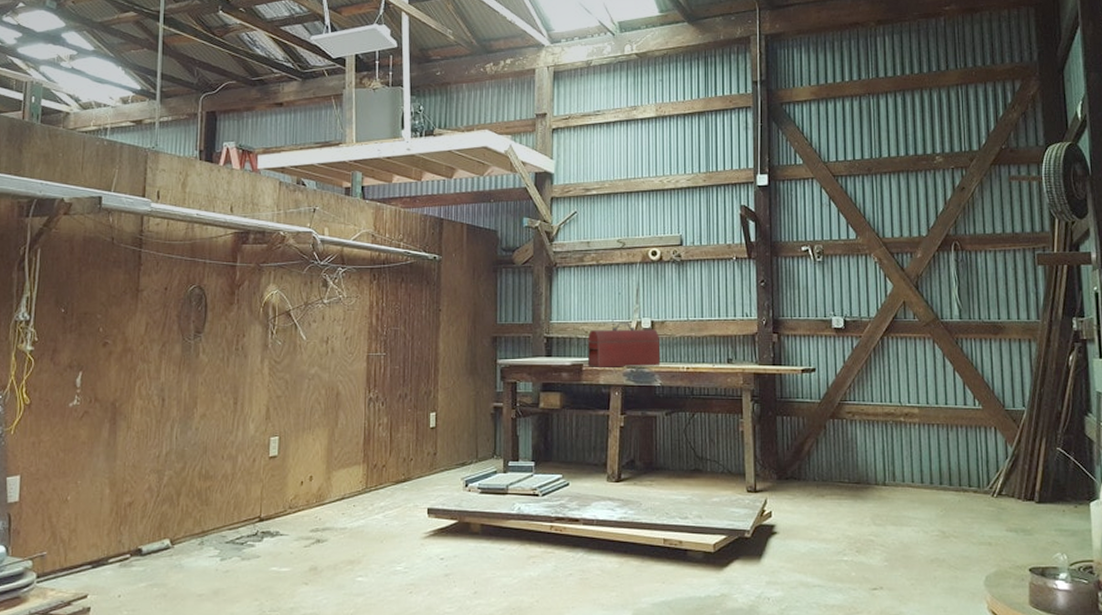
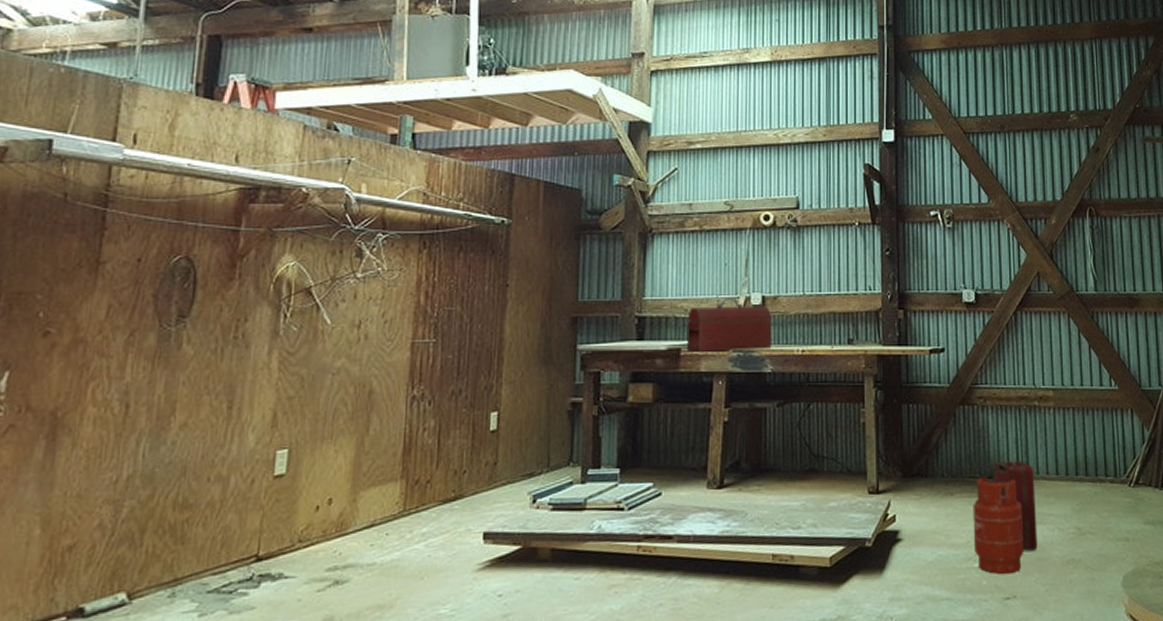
gas cylinder: none [842,481,891,567] -> present [973,476,1024,574]
jerry can: none [861,468,903,549] -> present [993,459,1038,551]

